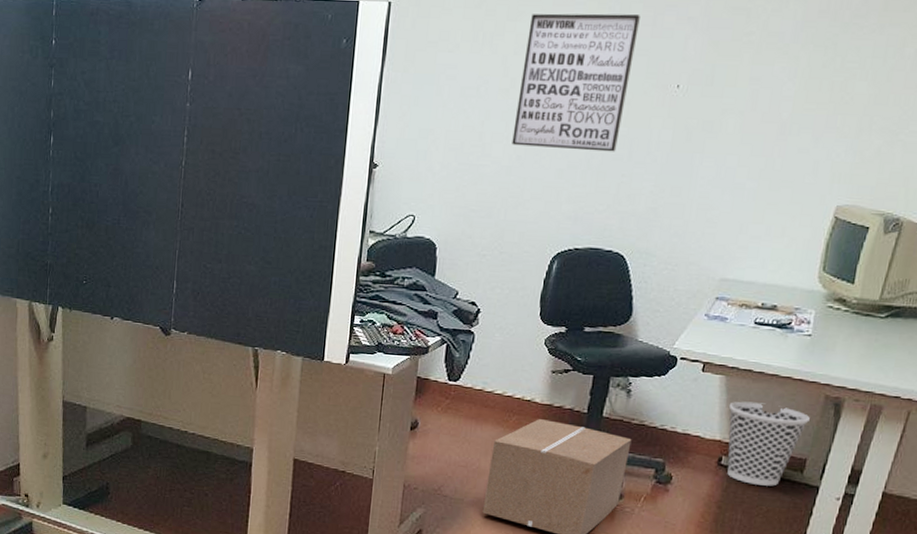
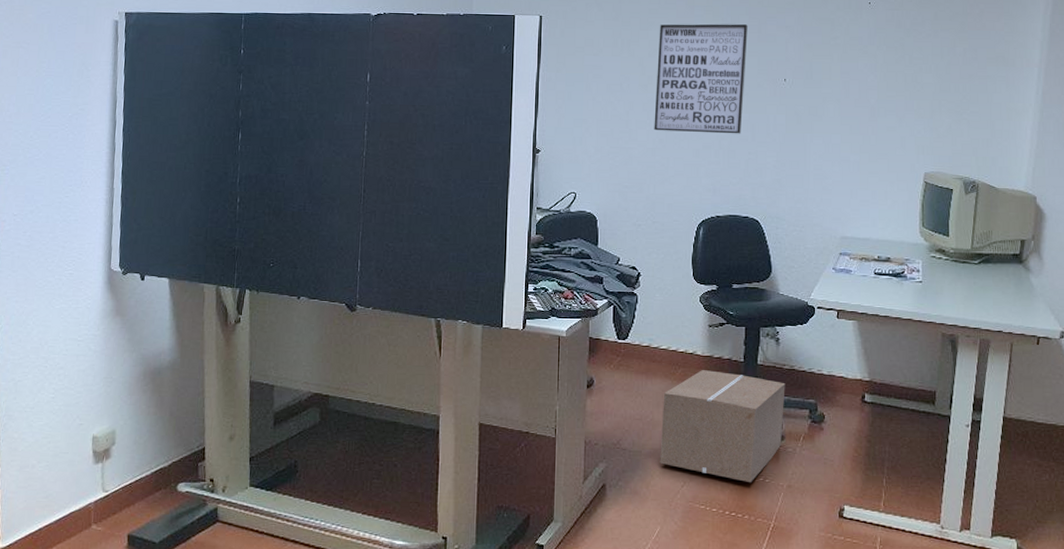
wastebasket: present [727,401,810,486] -> none [864,343,932,418]

